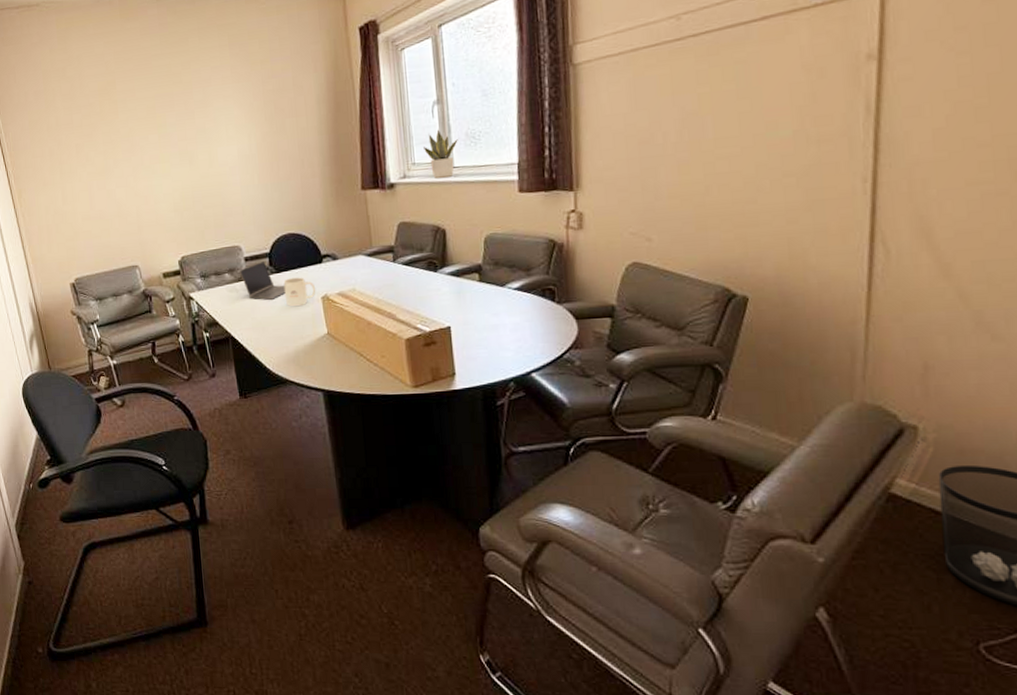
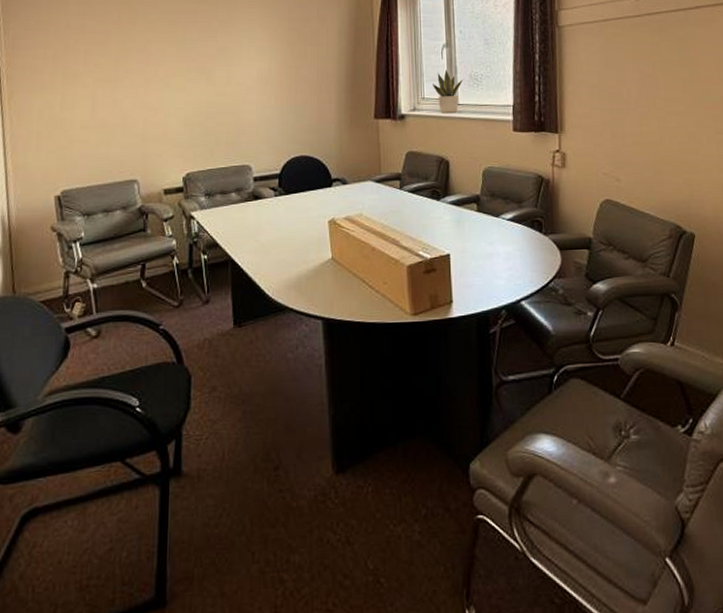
laptop computer: present [239,260,286,300] -> none [246,181,293,222]
mug: present [283,277,316,307] -> none [291,200,324,230]

